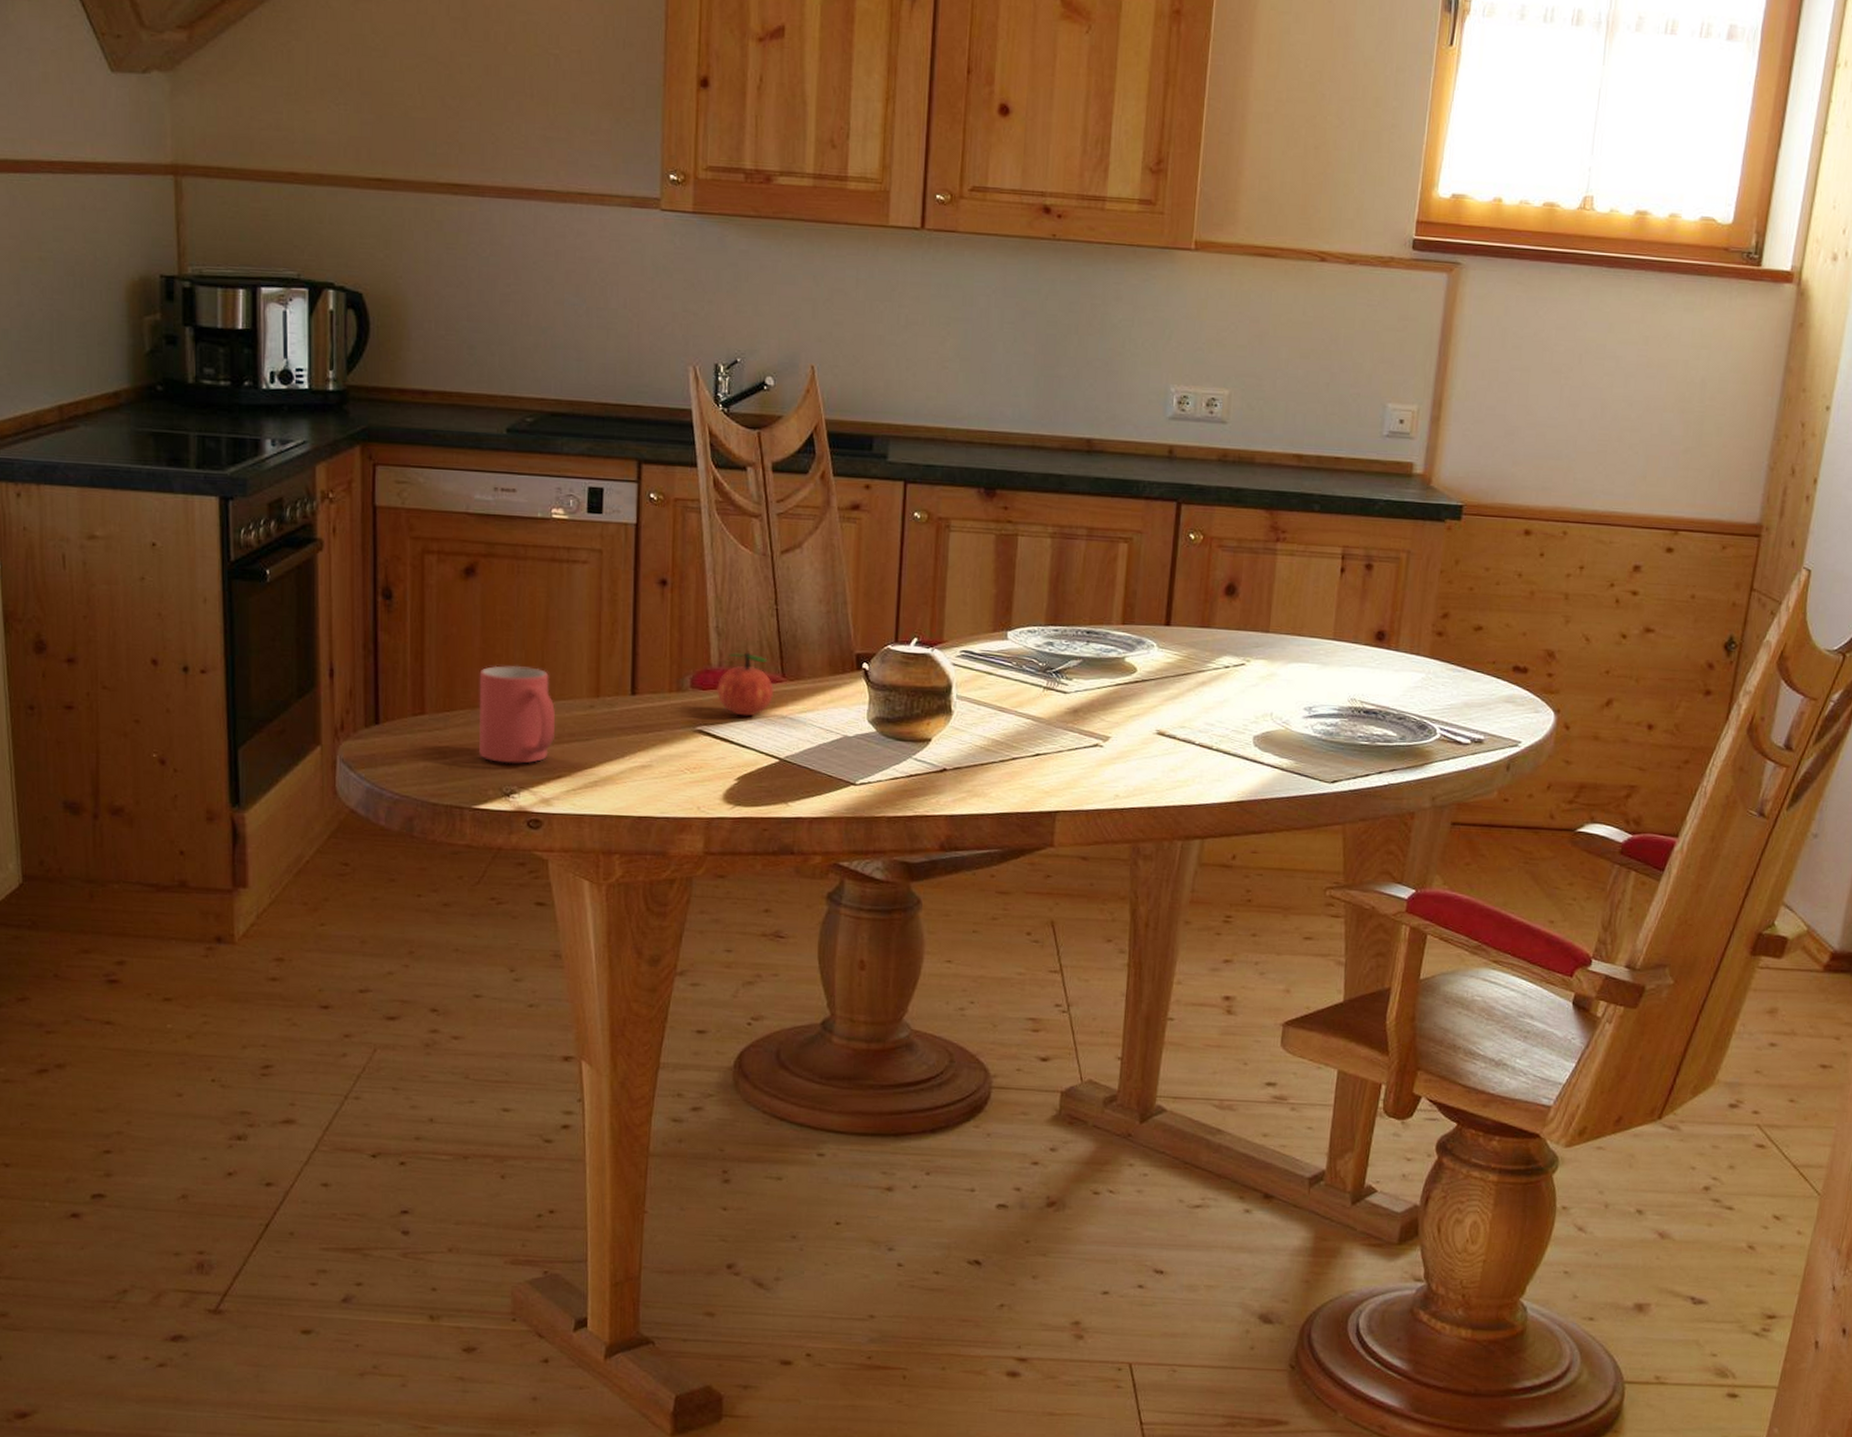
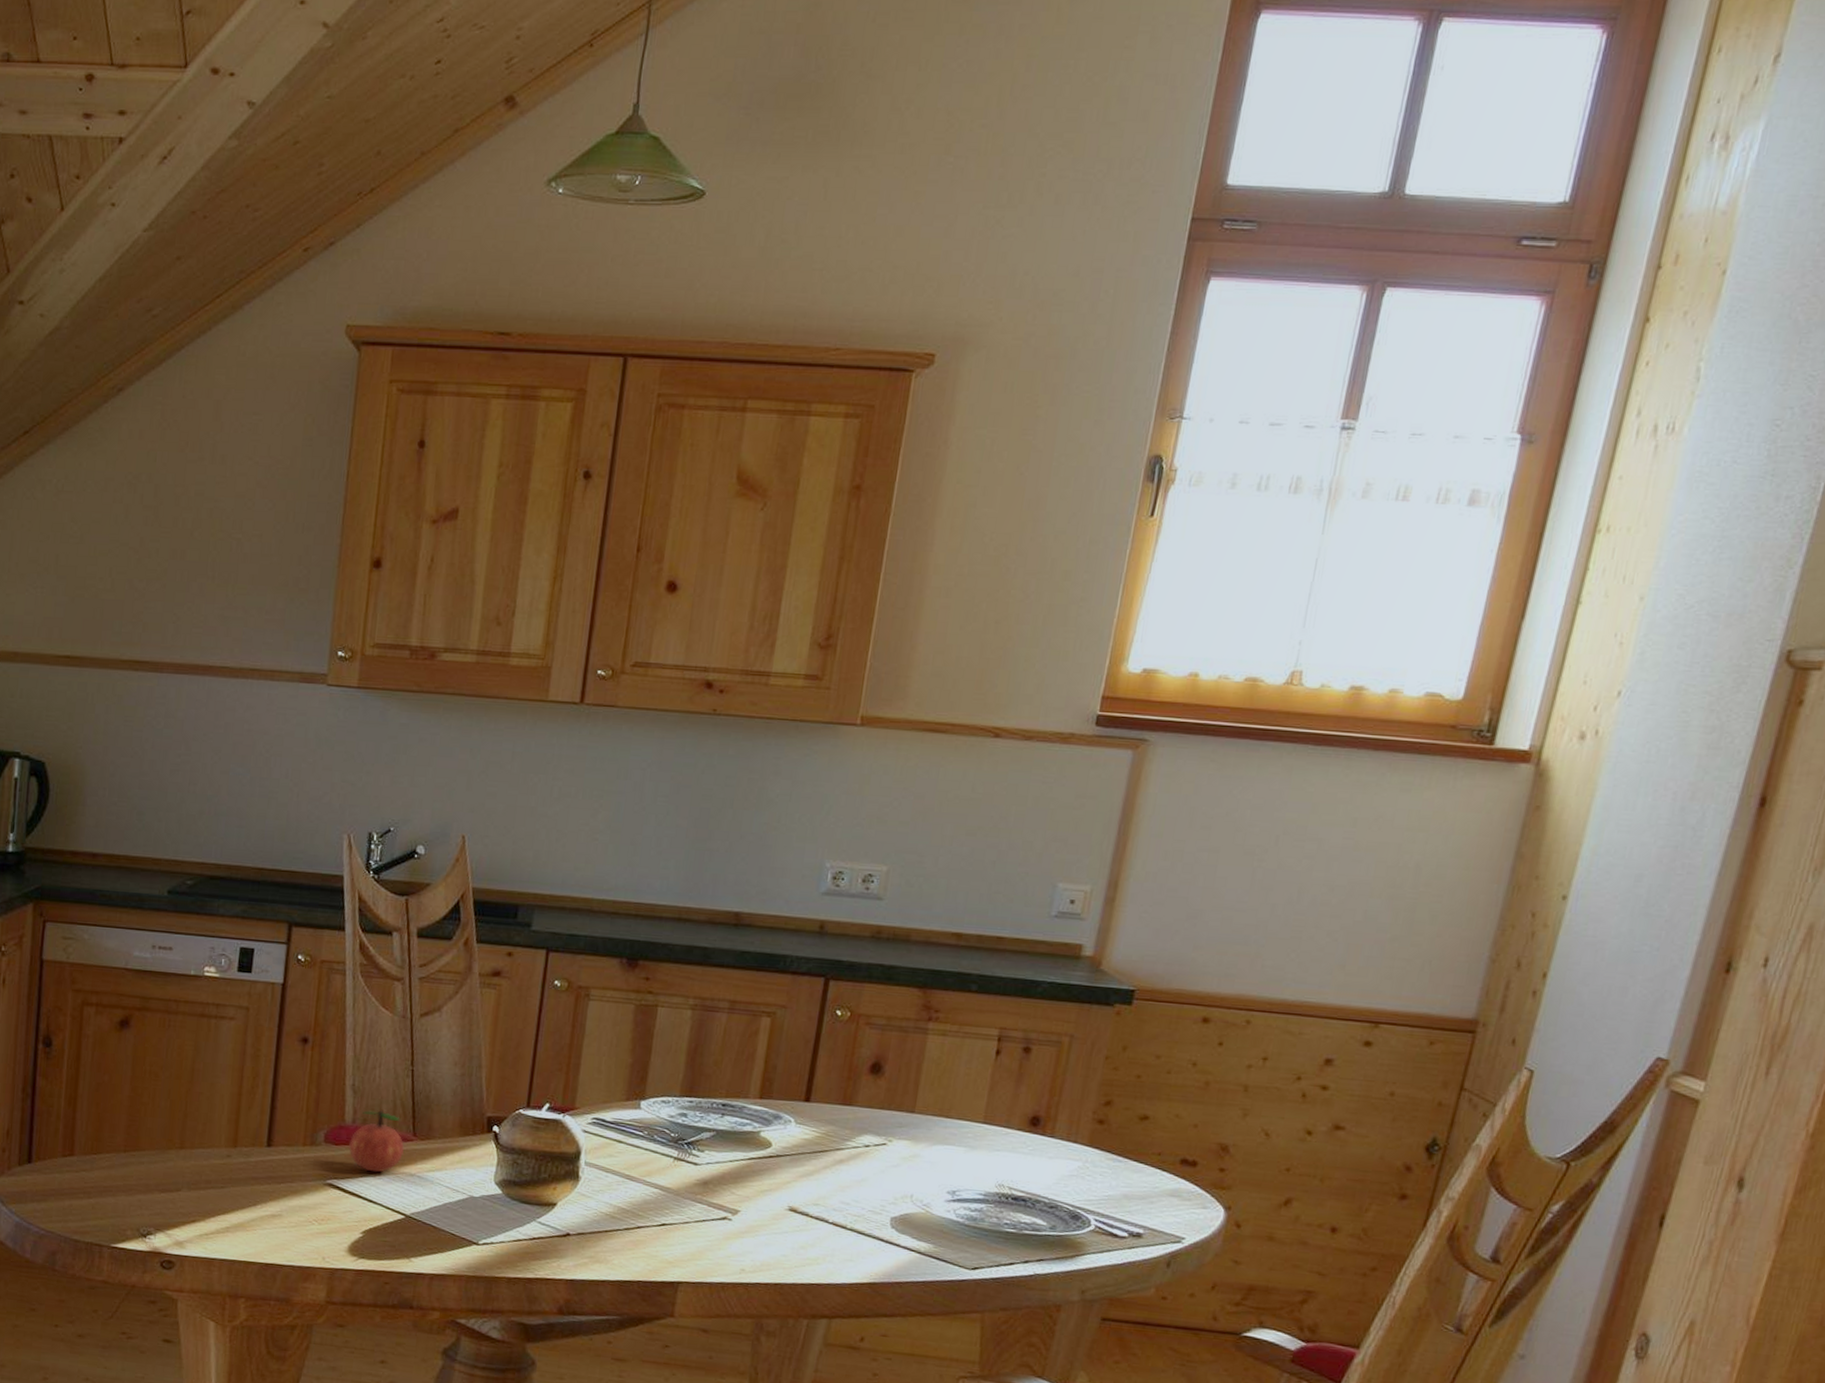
mug: present [478,665,556,764] -> none [121,1113,194,1207]

